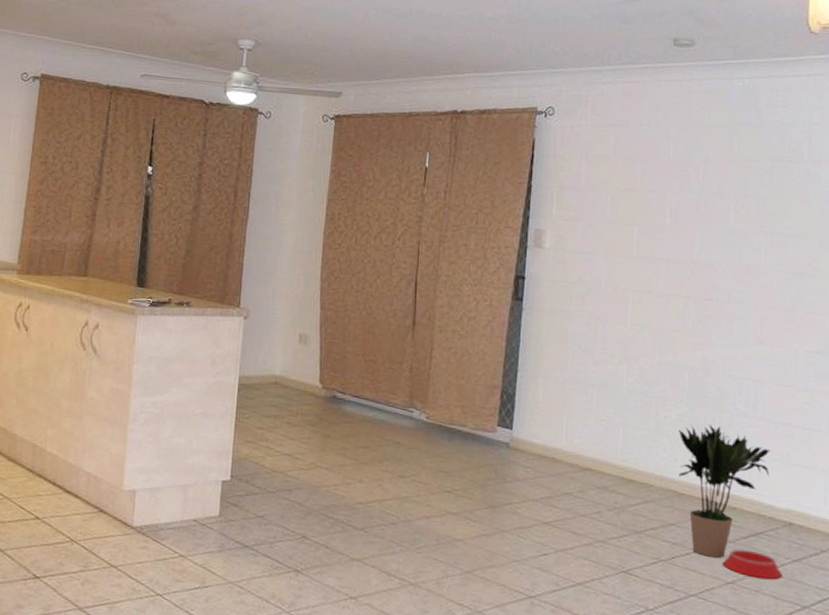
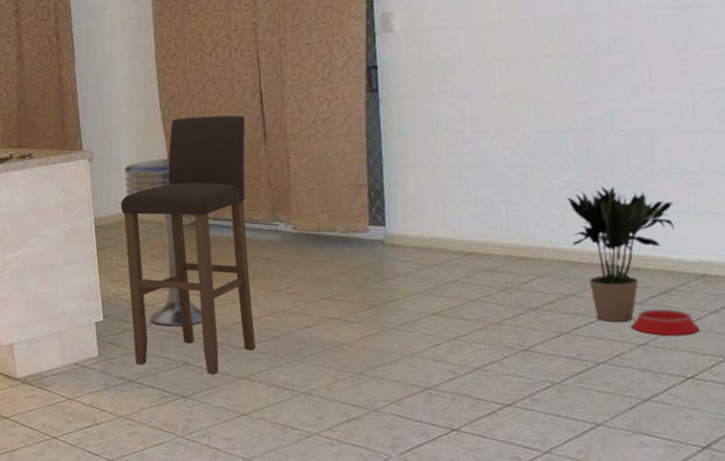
bar stool: none [254,293,397,552] -> present [120,115,256,374]
bar stool: none [273,327,328,498] -> present [124,158,203,327]

